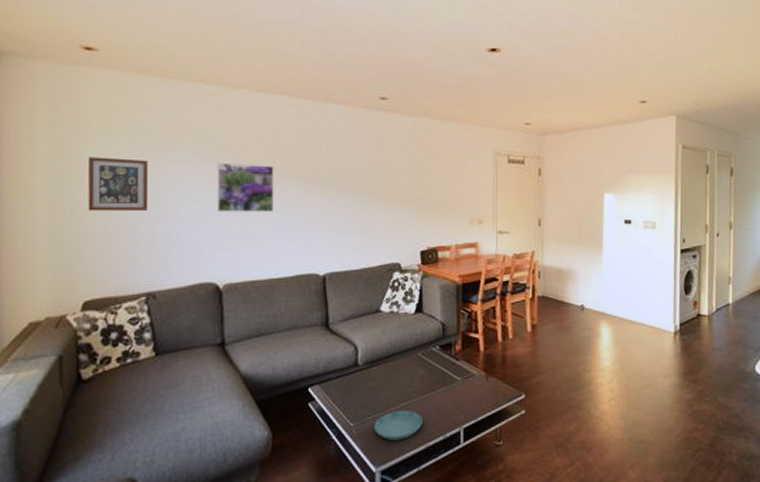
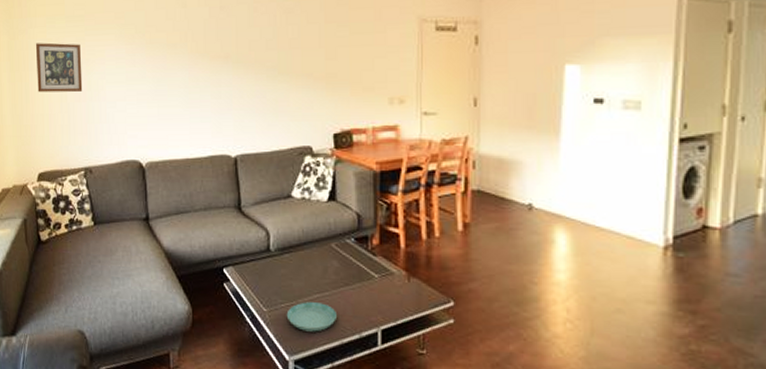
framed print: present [216,162,274,212] -> none [136,43,187,93]

